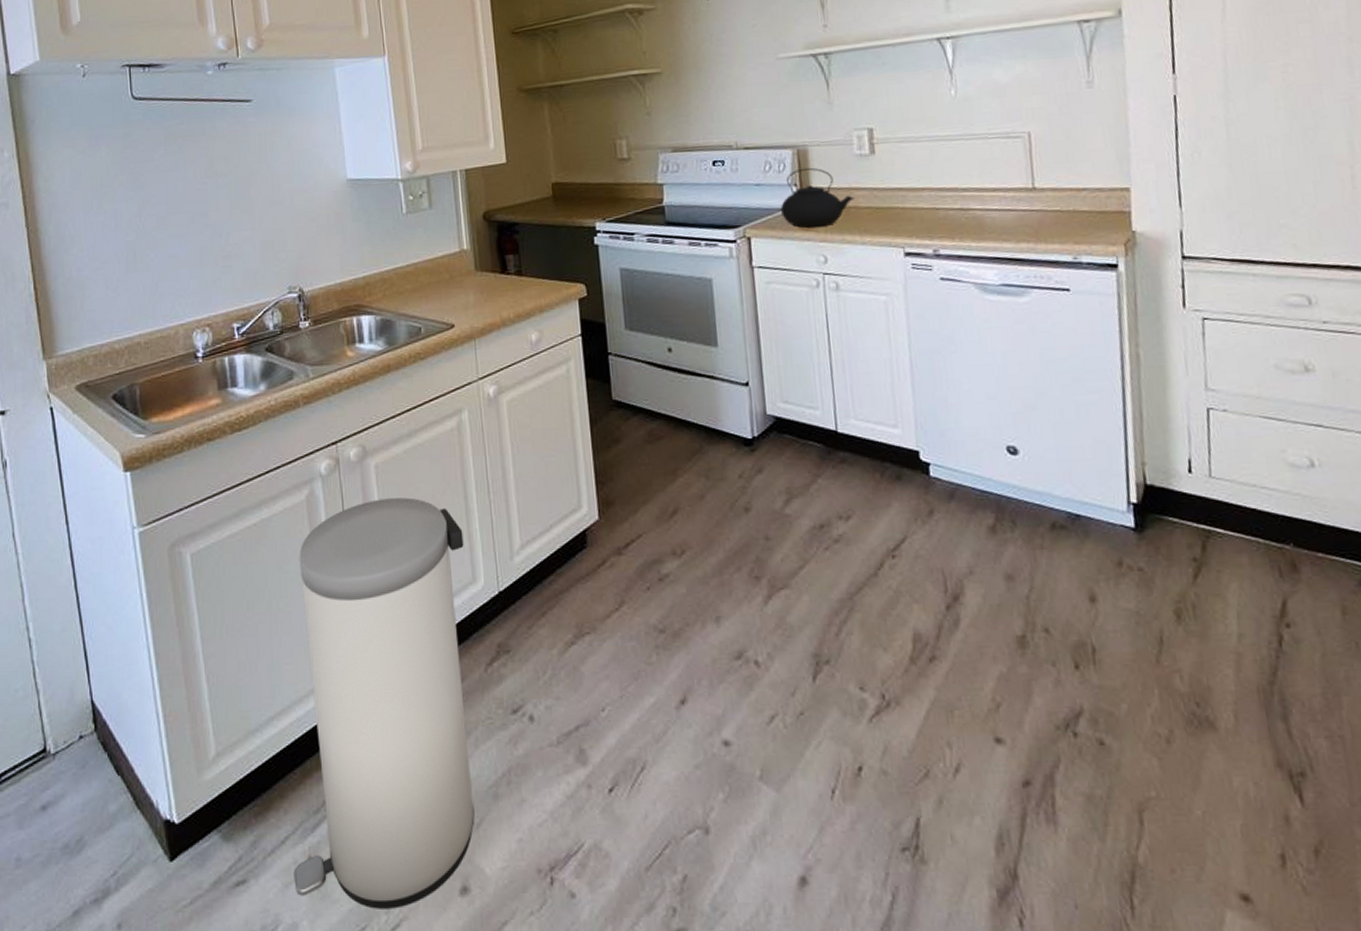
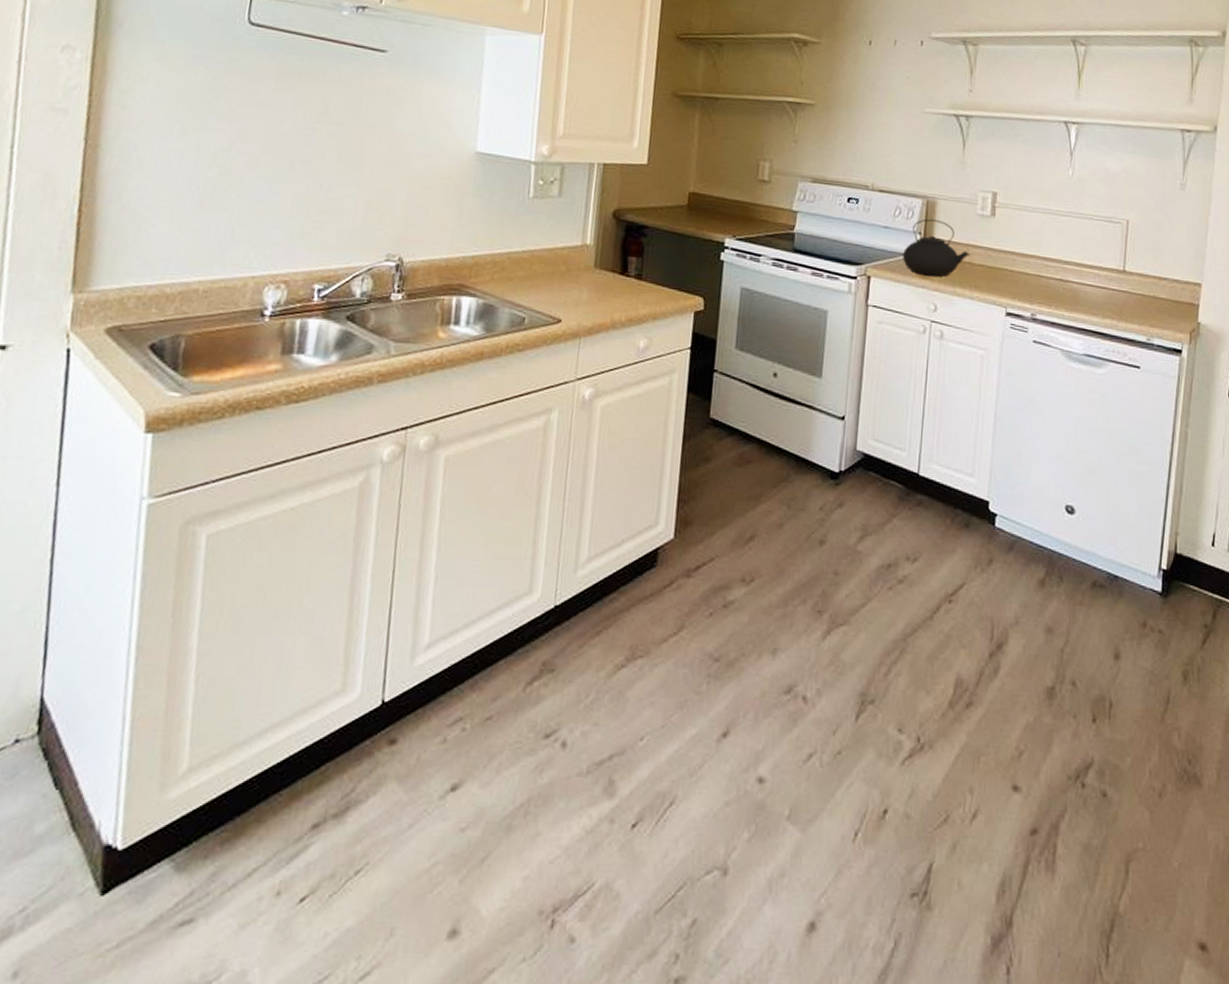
pedal bin: present [293,497,475,909] -> none [253,494,529,955]

